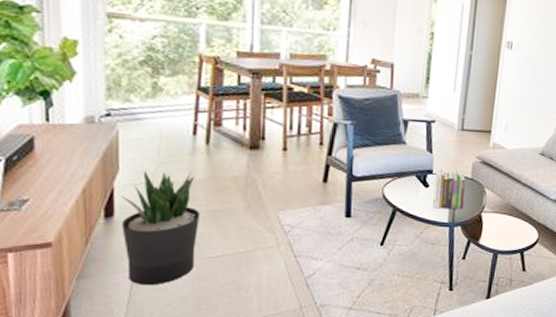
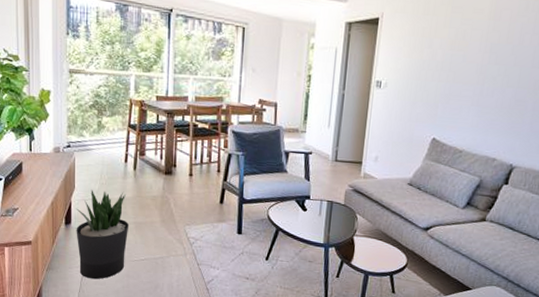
books: present [433,167,466,209] -> none [310,194,339,232]

